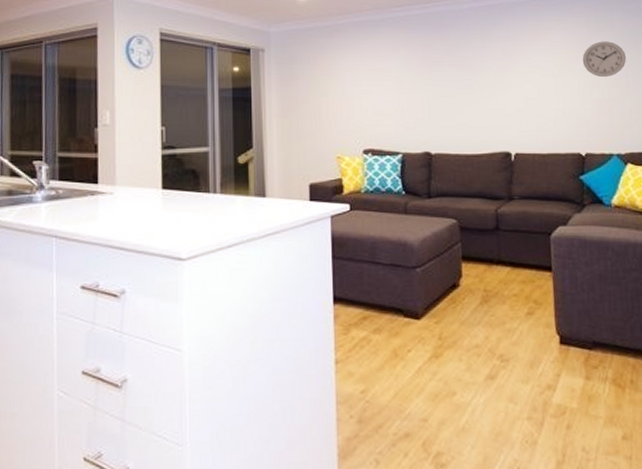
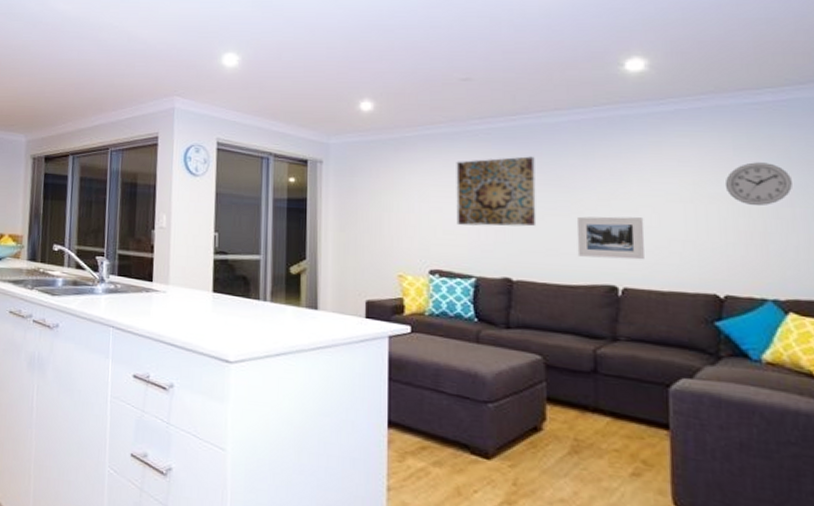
wall art: none [382,40,448,106] -> present [456,156,537,227]
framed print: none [478,91,529,128] -> present [576,216,645,260]

